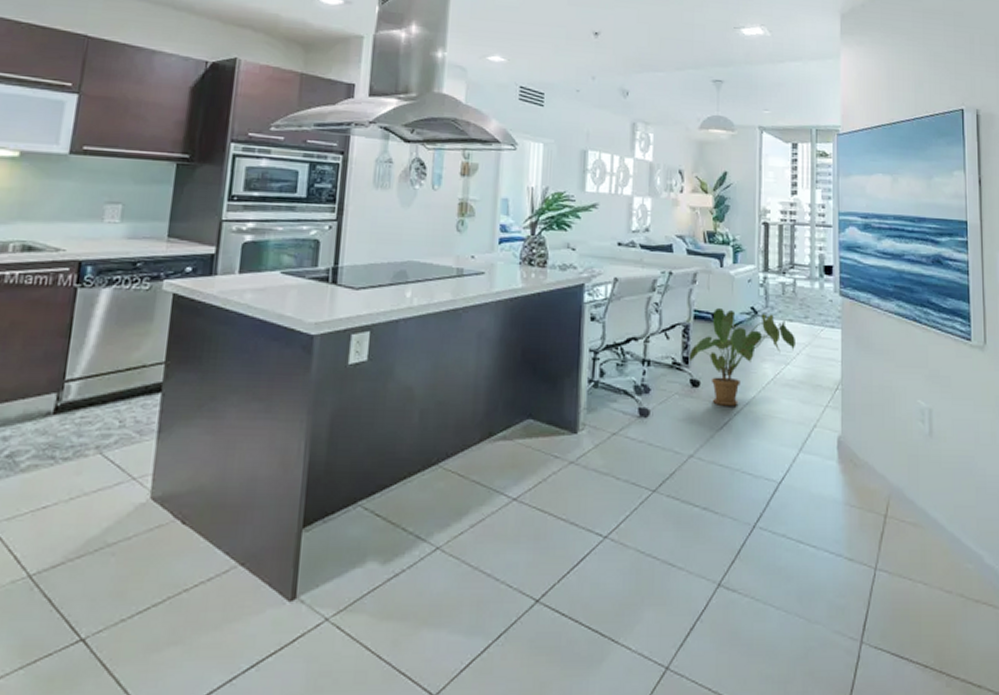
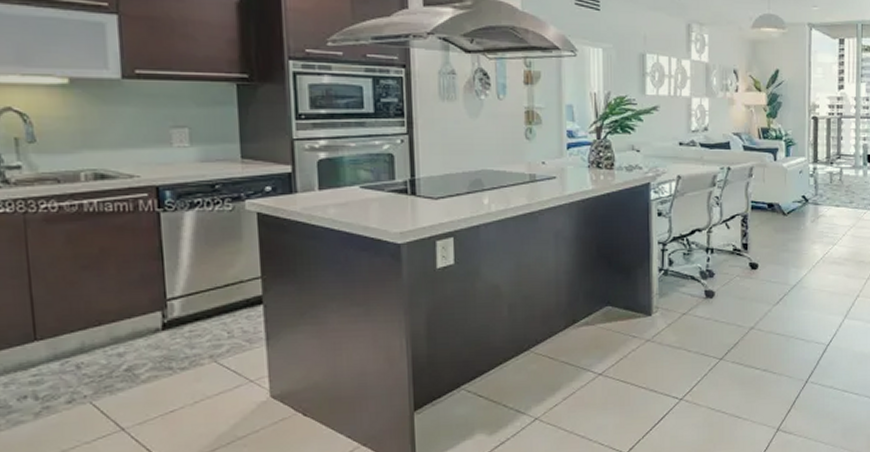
house plant: present [688,308,795,406] -> none [747,199,841,284]

